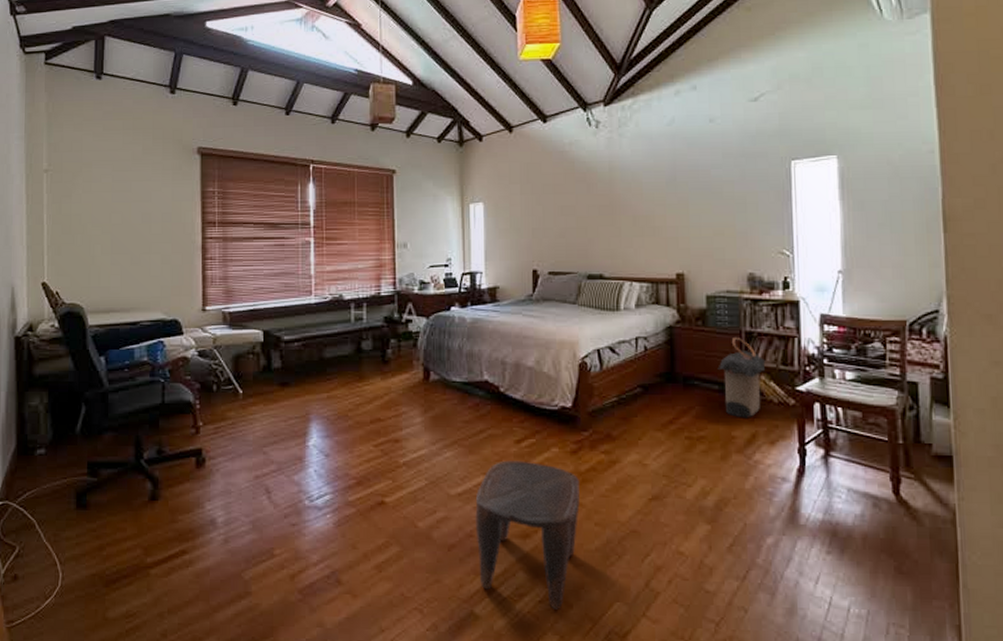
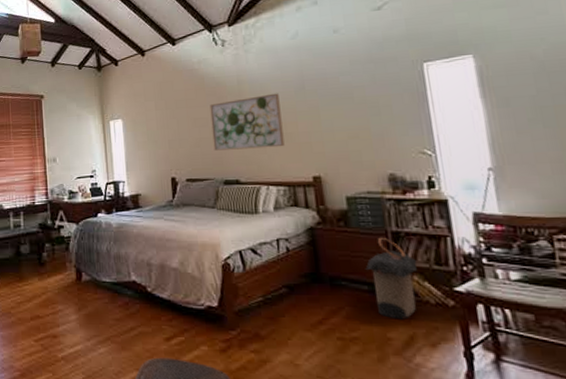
wall art: none [578,183,651,242] -> present [209,93,285,151]

